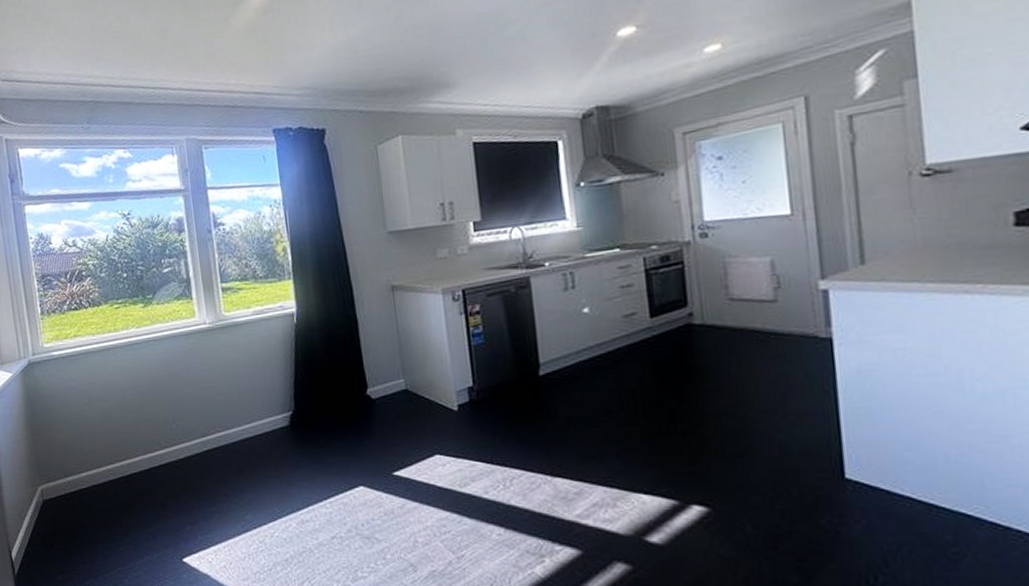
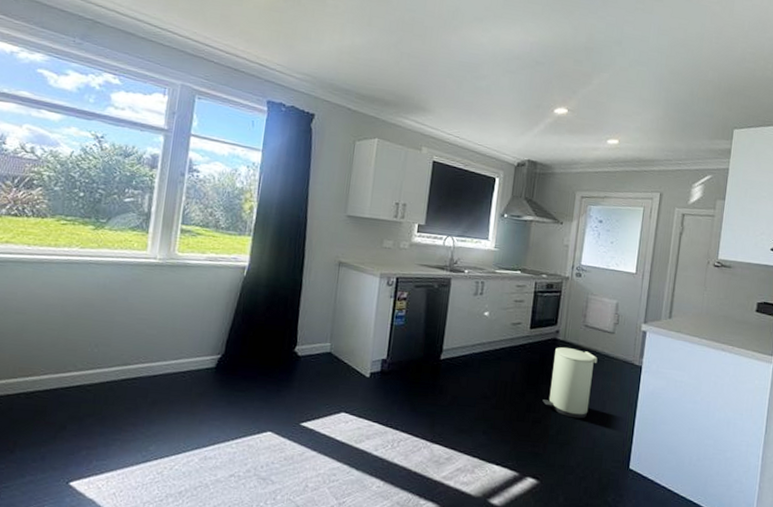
pedal bin: none [690,332,762,422] -> present [542,347,598,419]

